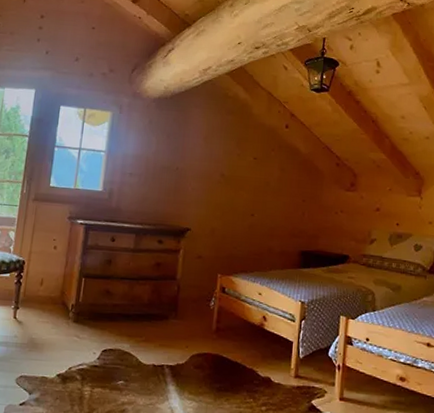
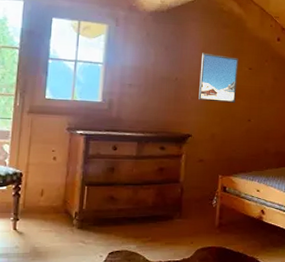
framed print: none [199,140,243,196] -> present [198,52,239,103]

